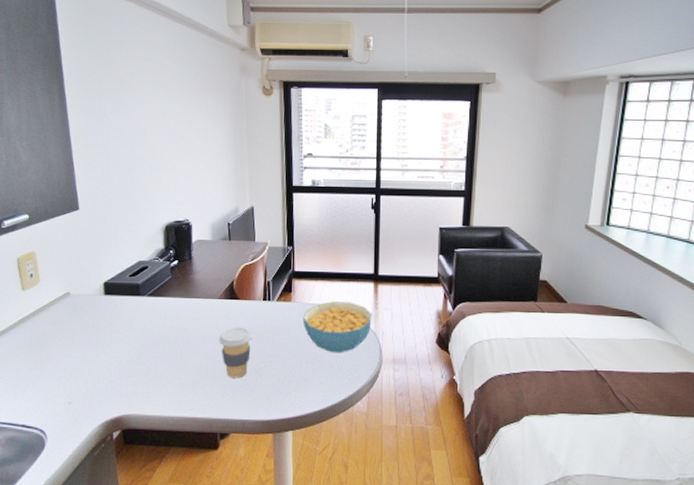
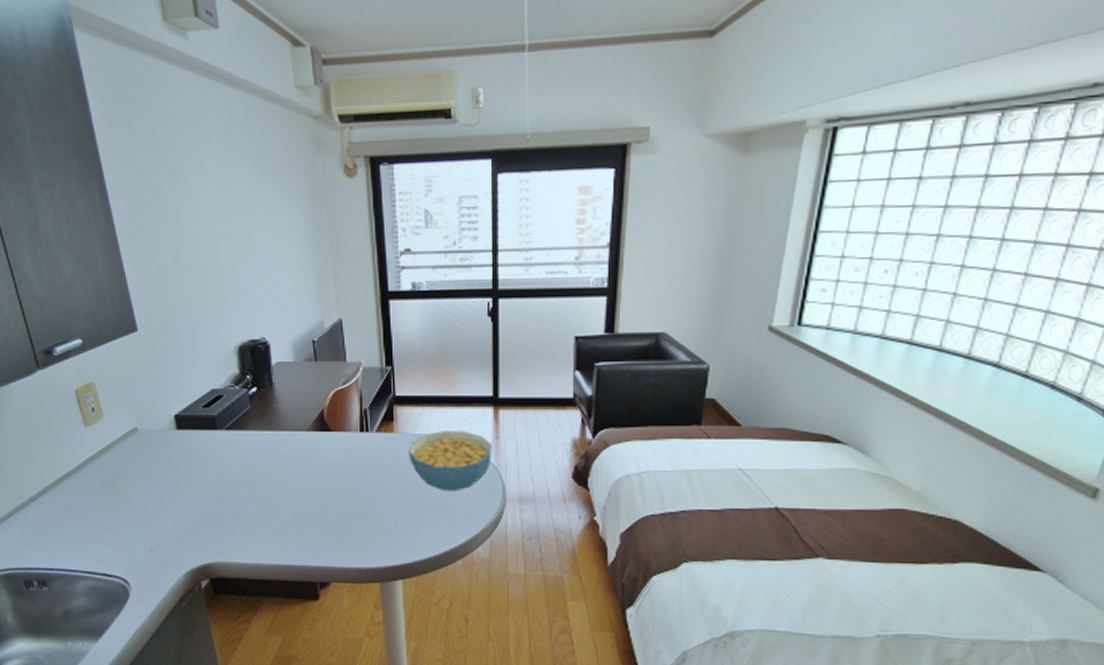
coffee cup: present [219,327,253,378] -> none [311,463,350,522]

